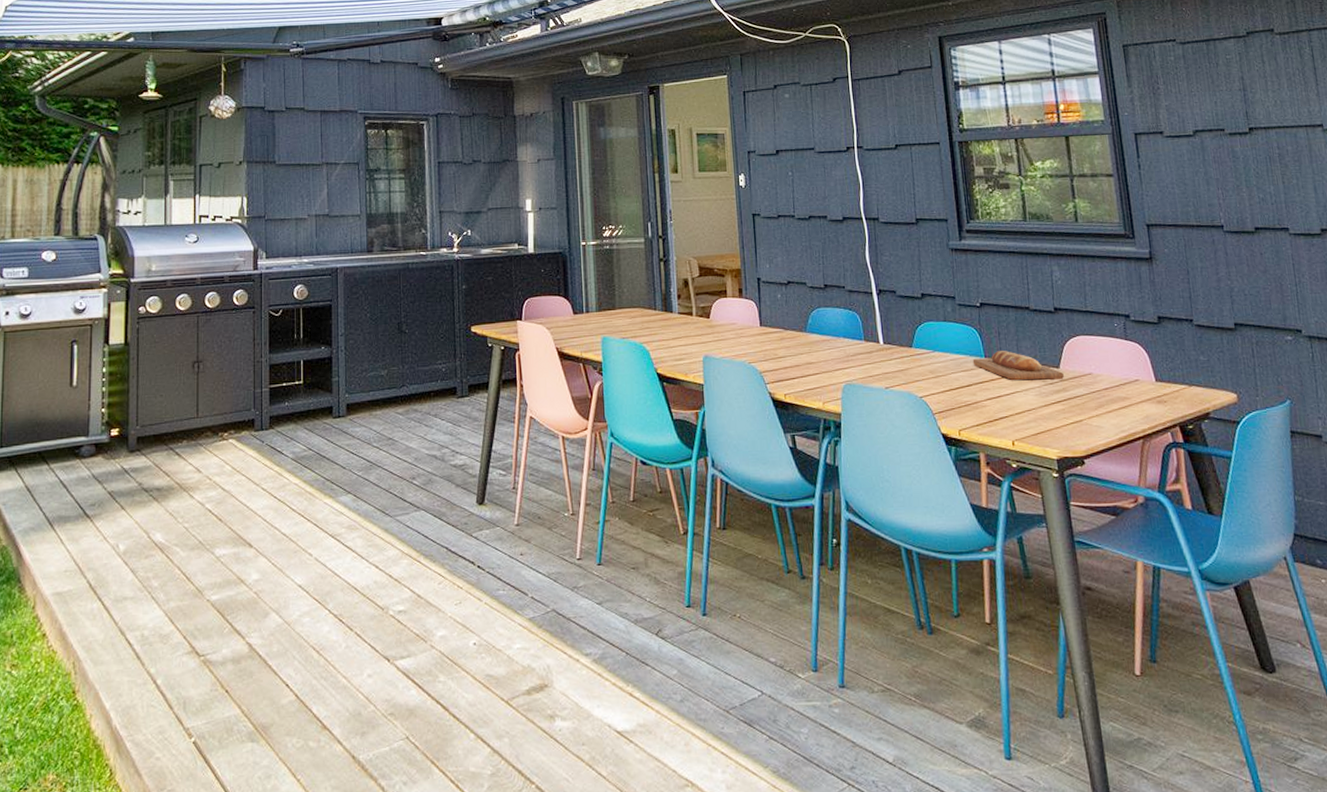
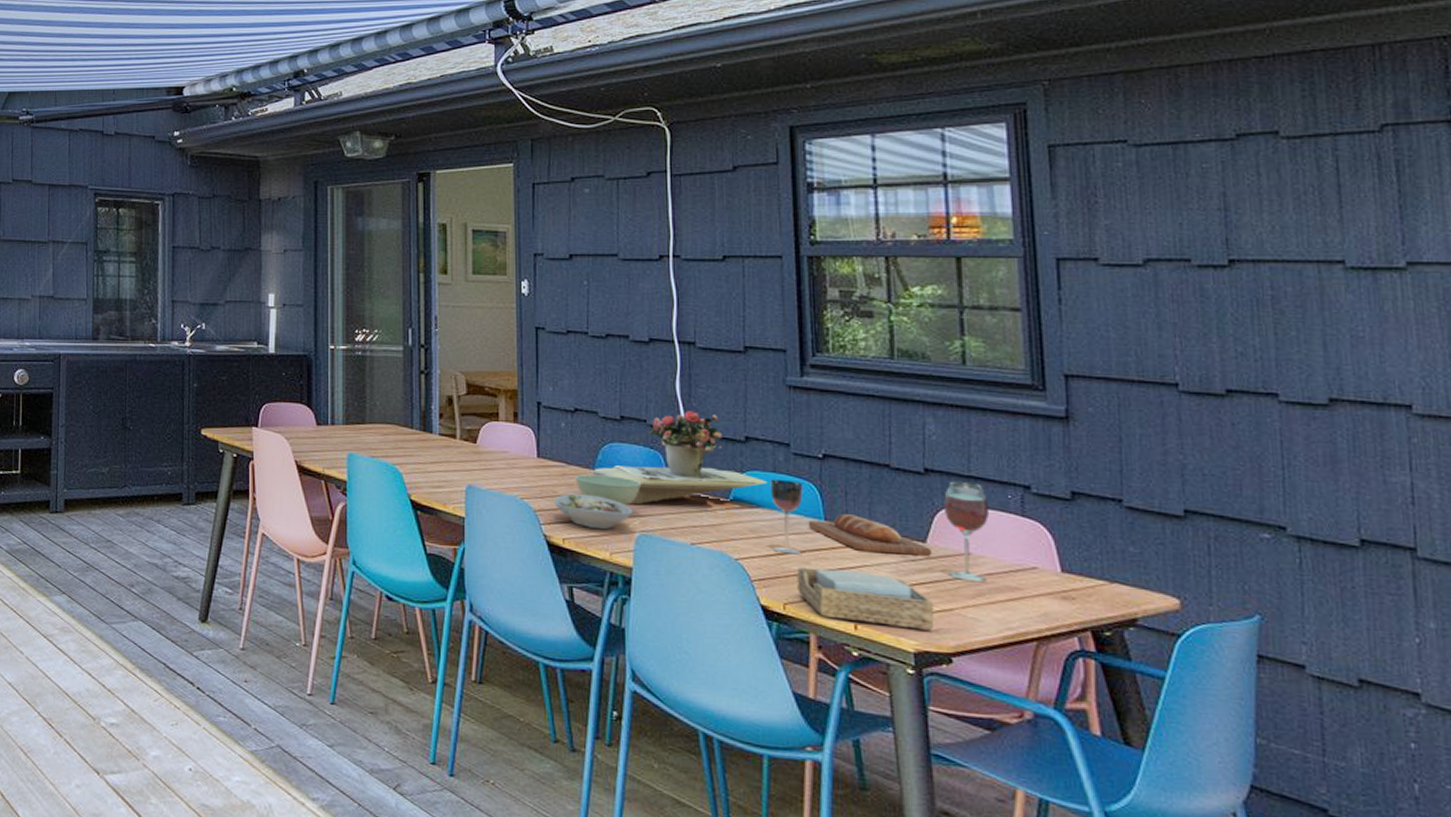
salad: none [775,354,839,383] -> present [554,494,633,529]
bowl: none [791,336,844,361] -> present [575,474,642,506]
flower arrangement: none [804,276,941,360] -> present [592,411,768,505]
wineglass: none [942,326,970,389] -> present [770,479,803,555]
napkin holder: none [967,397,1070,440] -> present [796,567,935,631]
wineglass: none [1069,316,1105,397] -> present [943,481,990,583]

